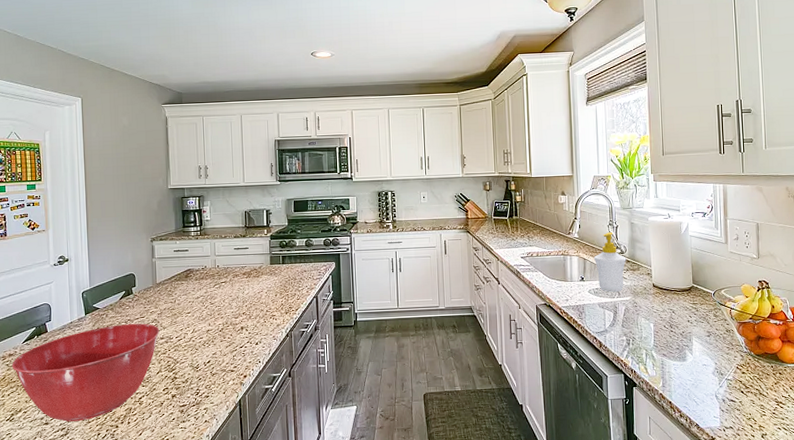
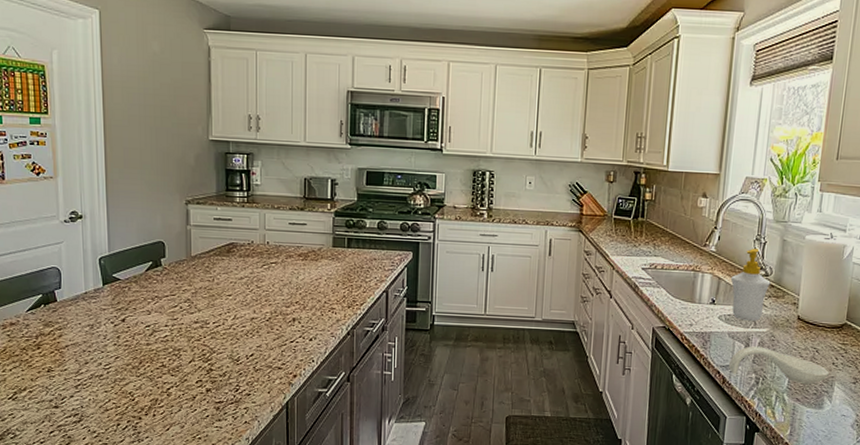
mixing bowl: present [11,323,160,422] -> none [13,301,194,408]
spoon rest: none [603,312,687,342] -> present [729,346,830,385]

